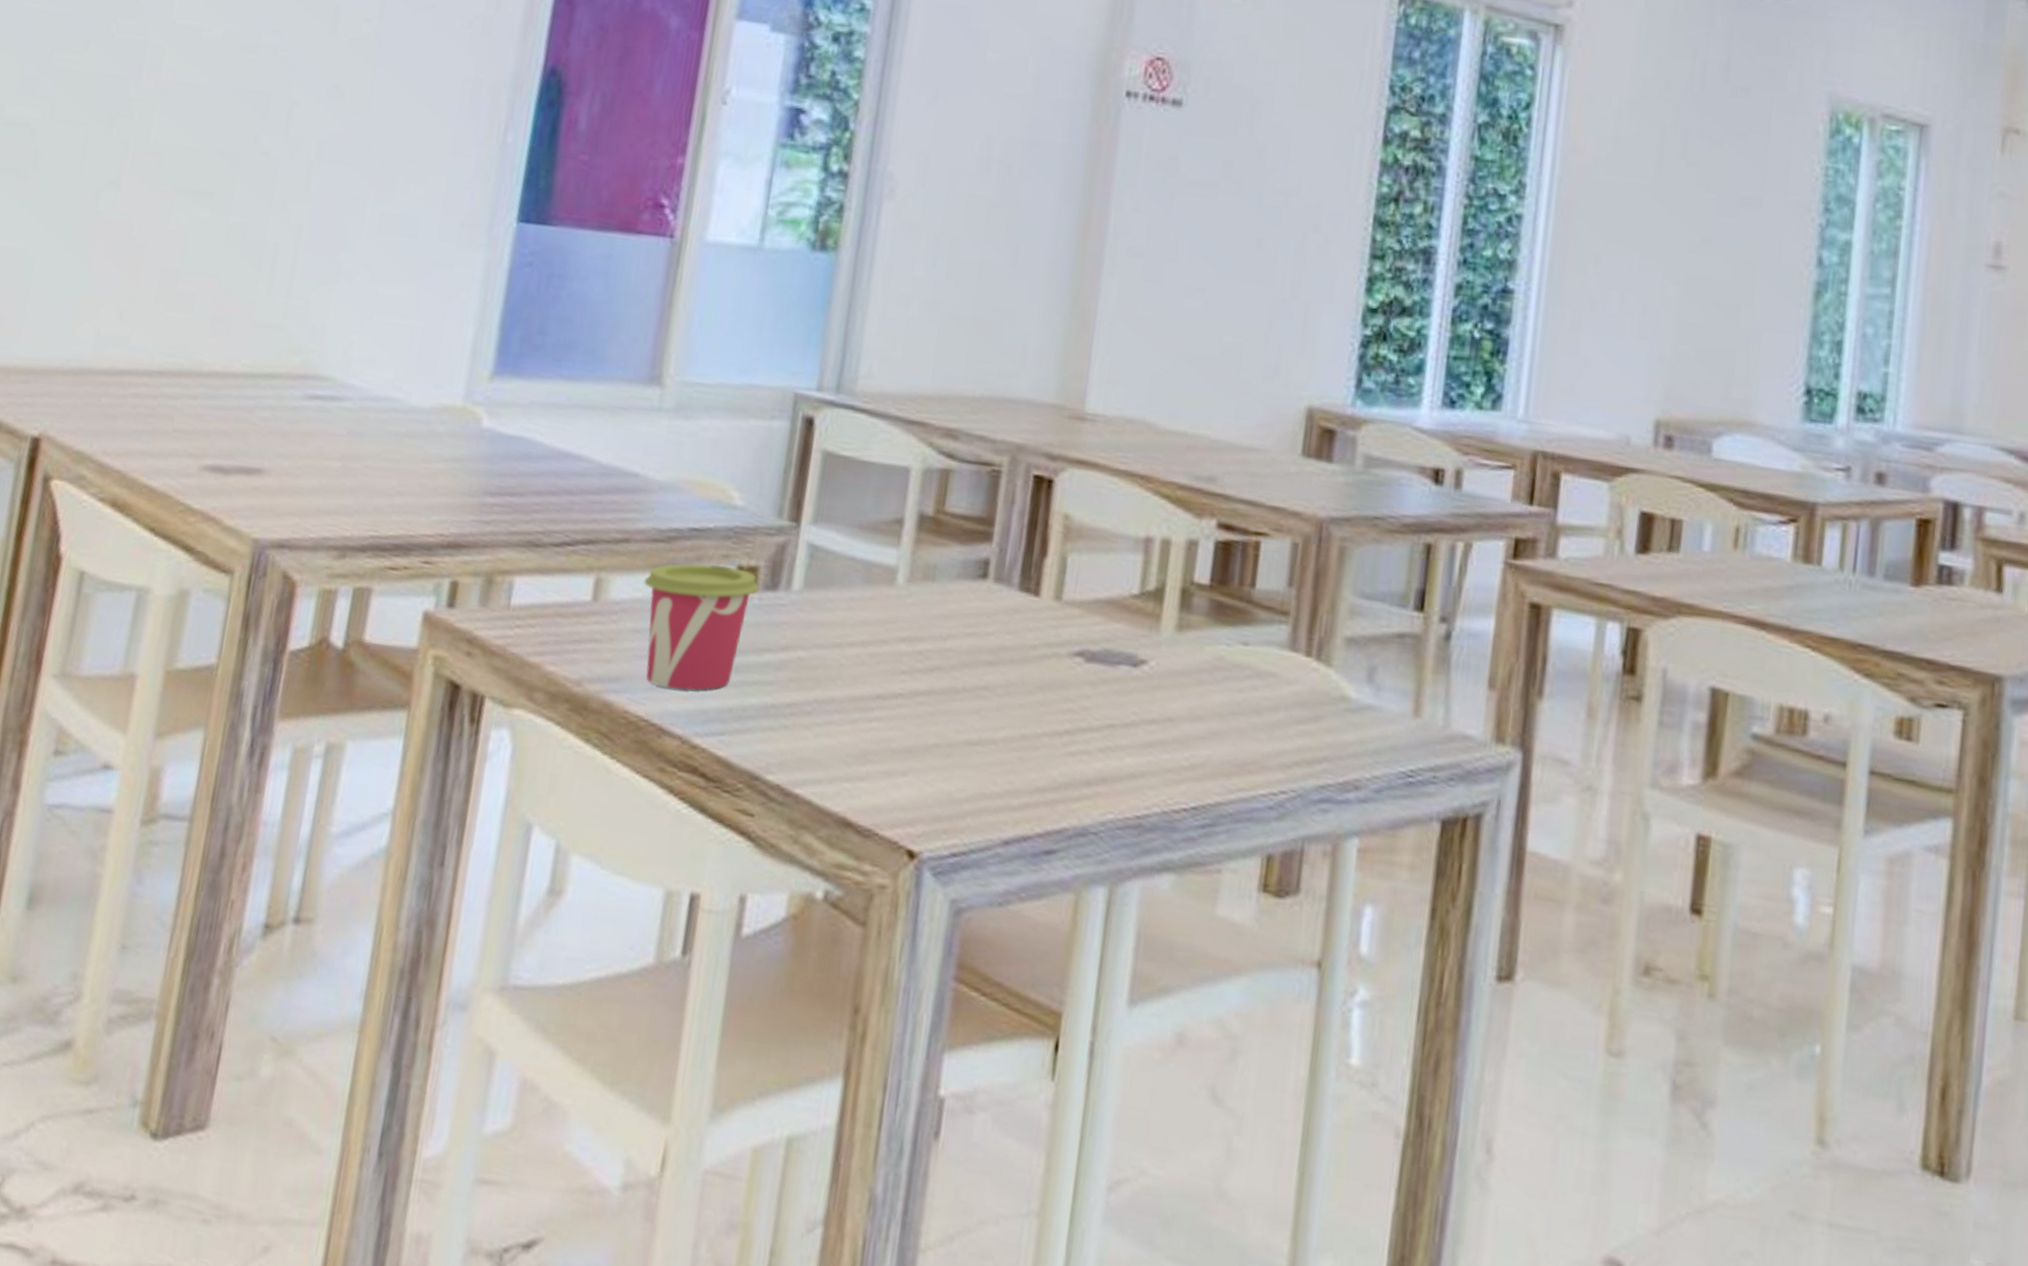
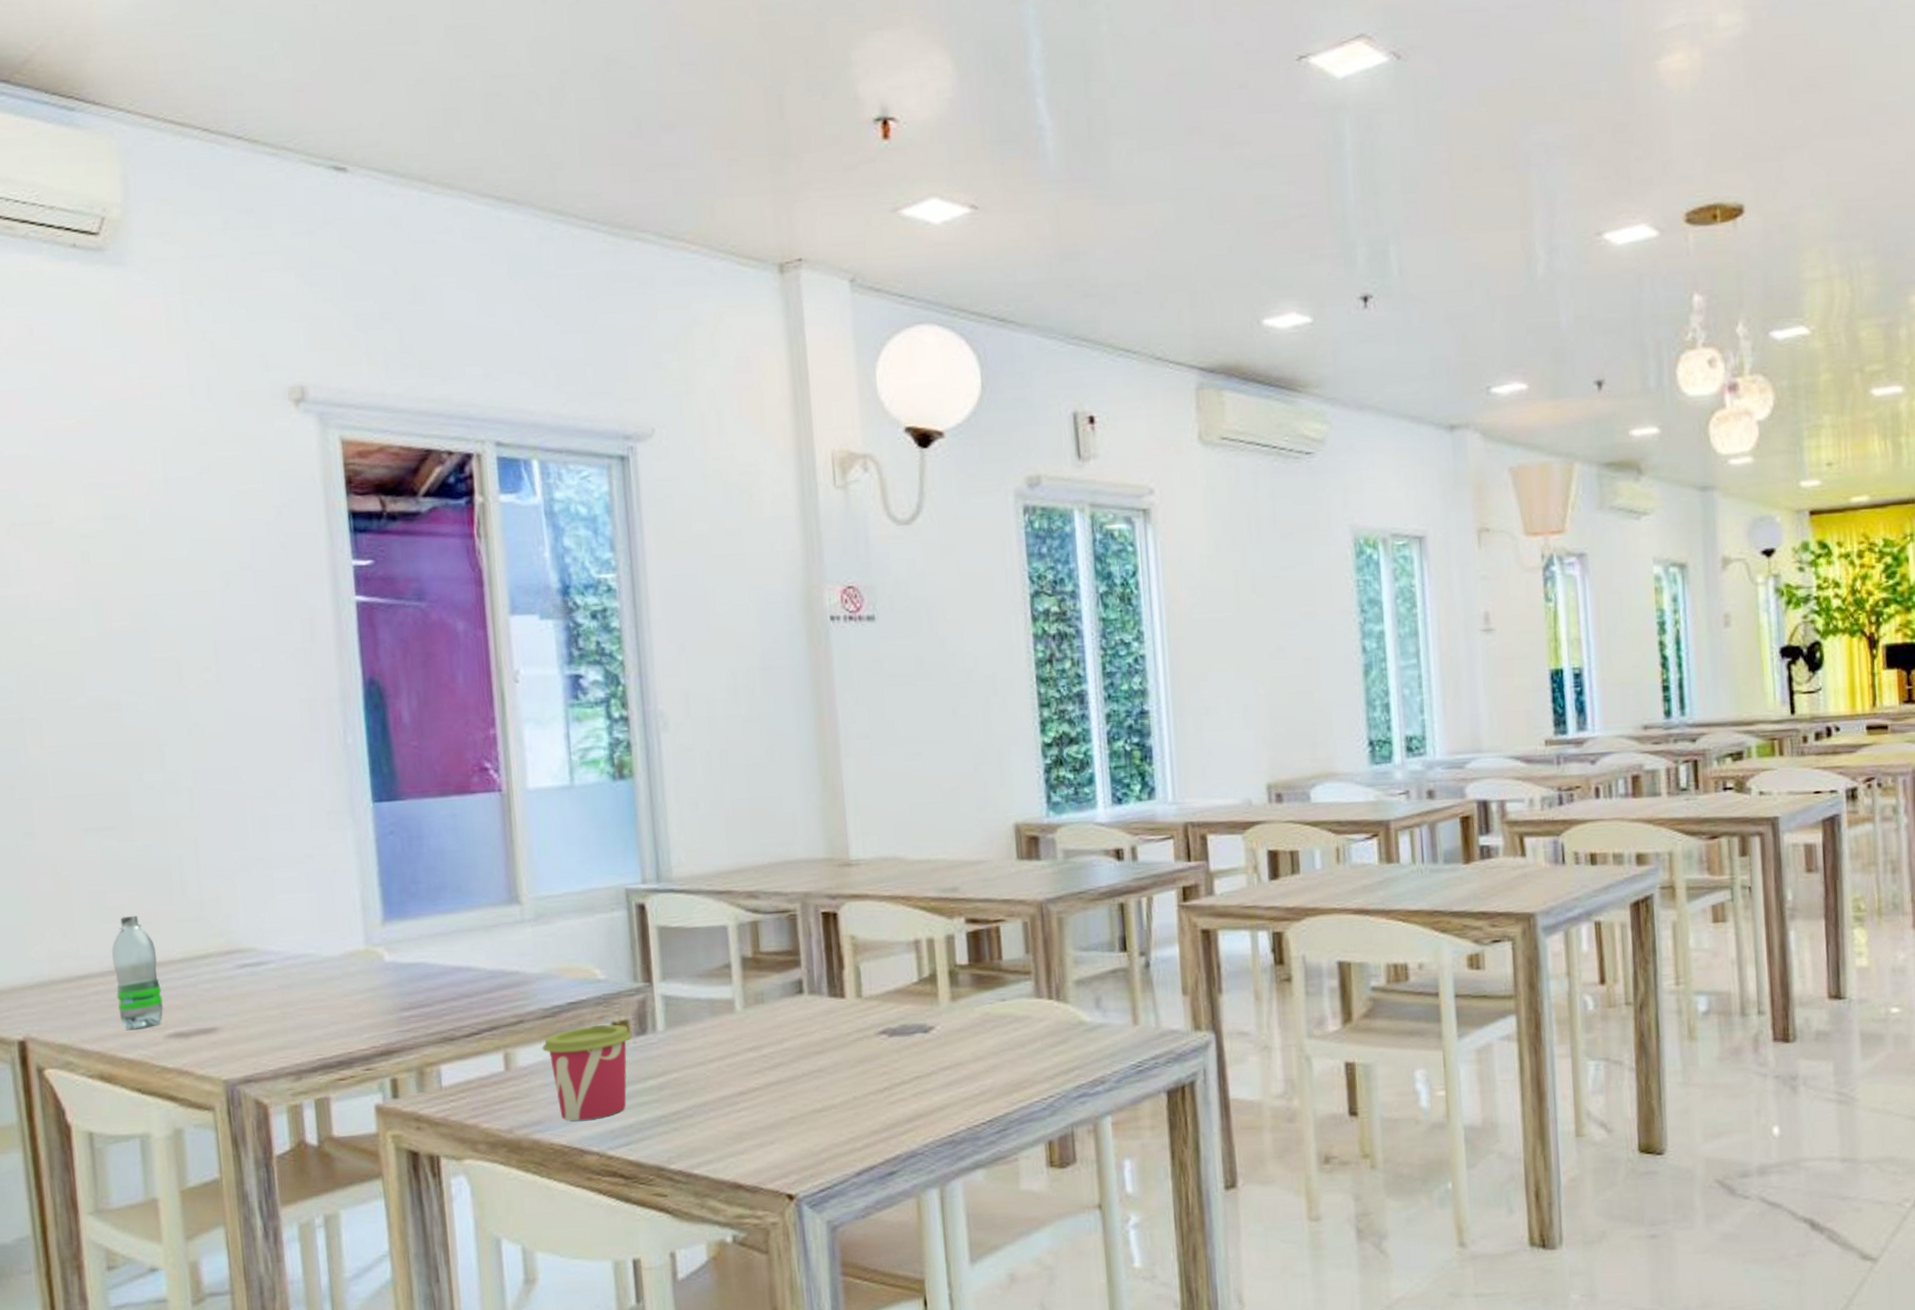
bottle: none [154,306,219,452] -> present [111,915,164,1030]

